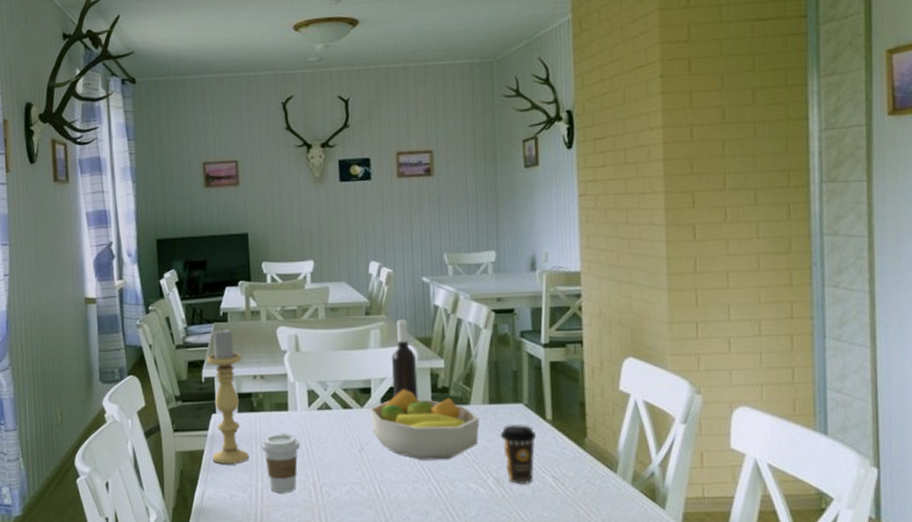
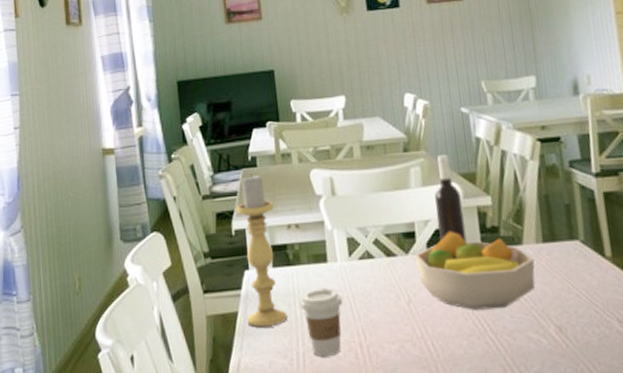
coffee cup: present [500,425,537,484] -> none [557,264,598,331]

